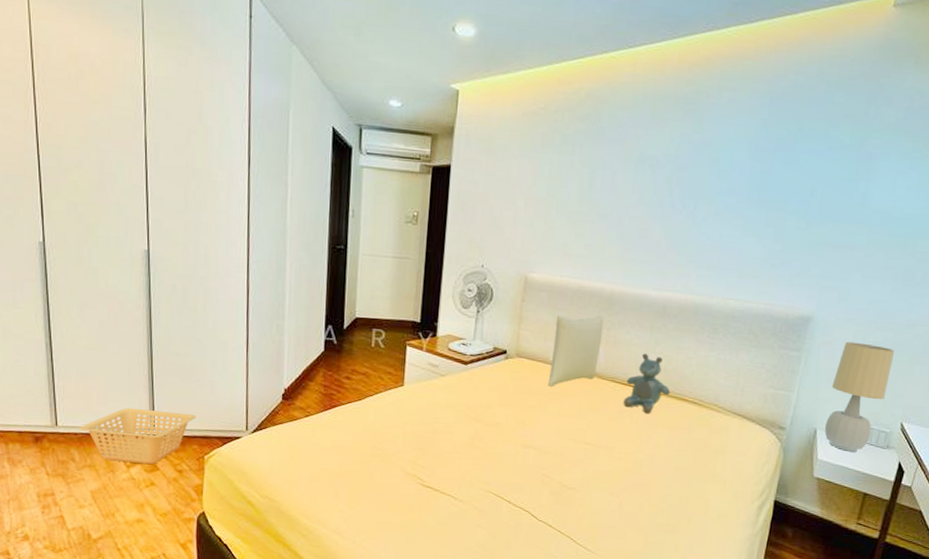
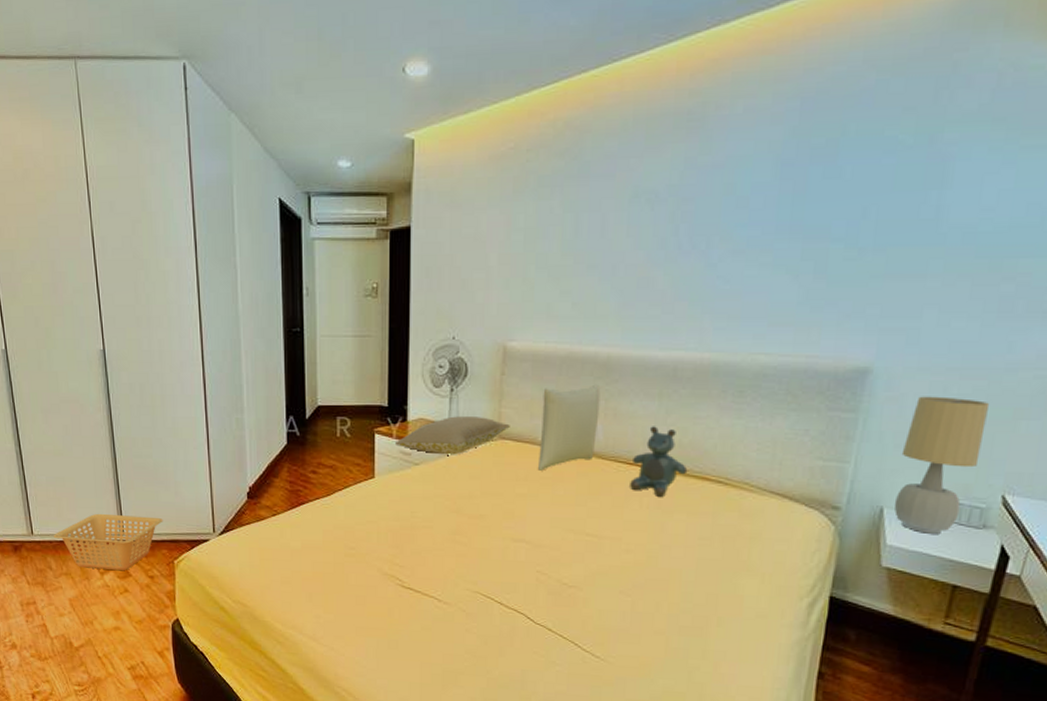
pillow: none [425,334,527,369] -> present [396,416,510,455]

